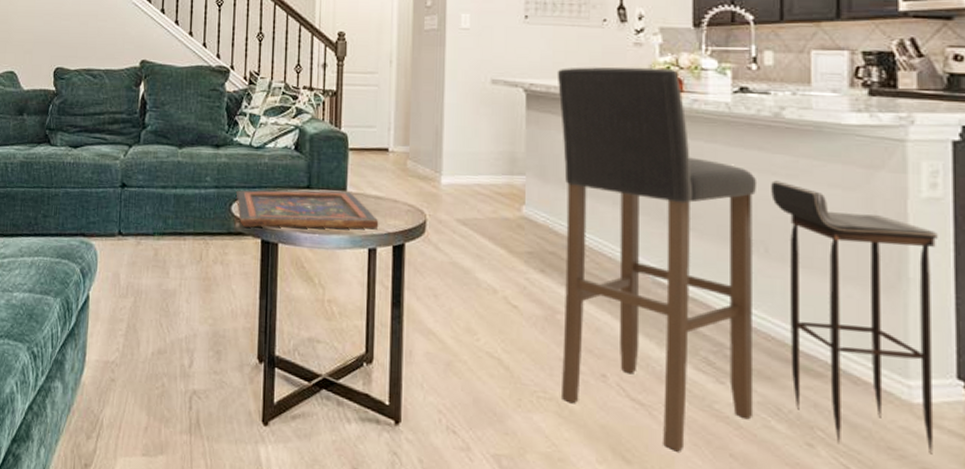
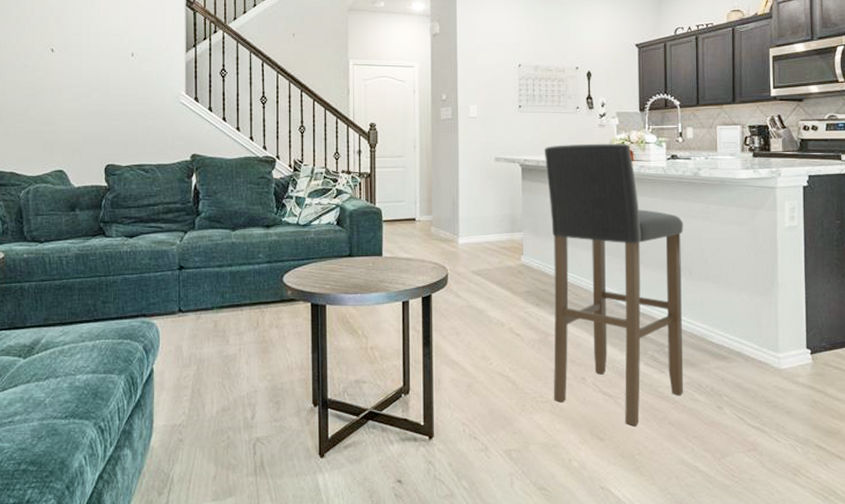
painted panel: present [235,190,379,229] -> none [286,256,410,294]
bar stool: present [771,180,938,455] -> none [693,222,795,404]

